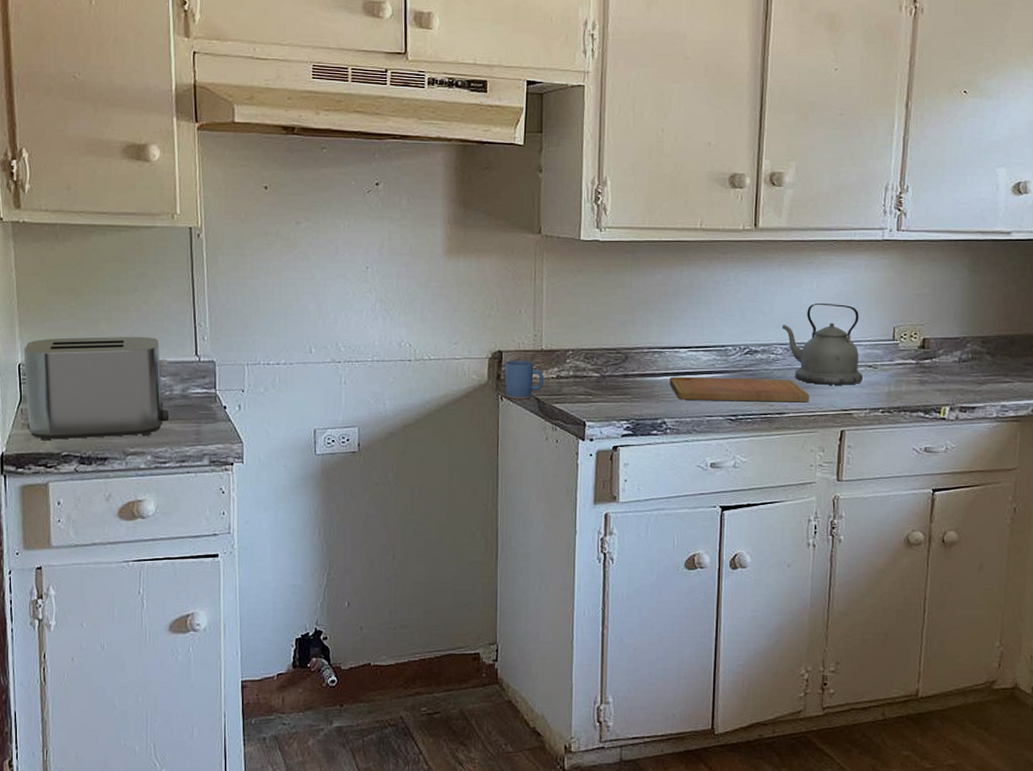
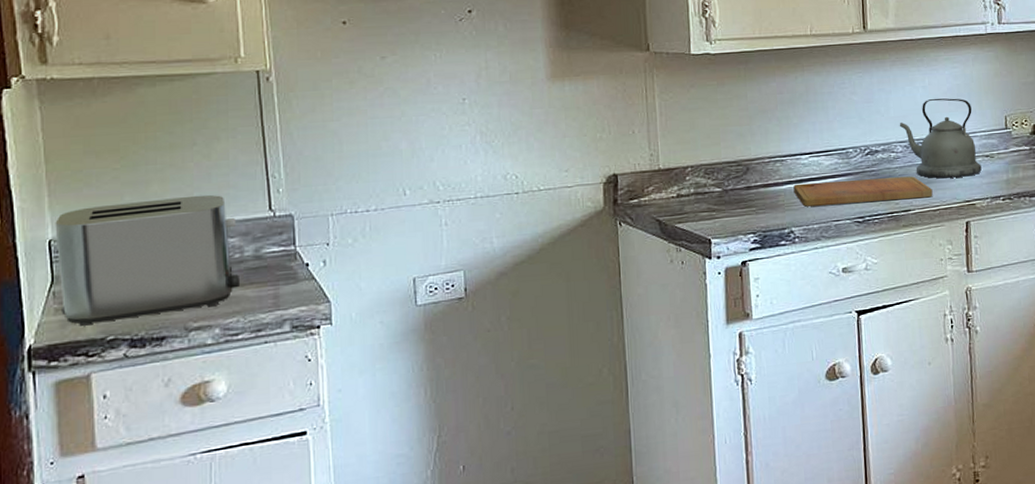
mug: present [505,360,545,399] -> none [621,182,665,224]

